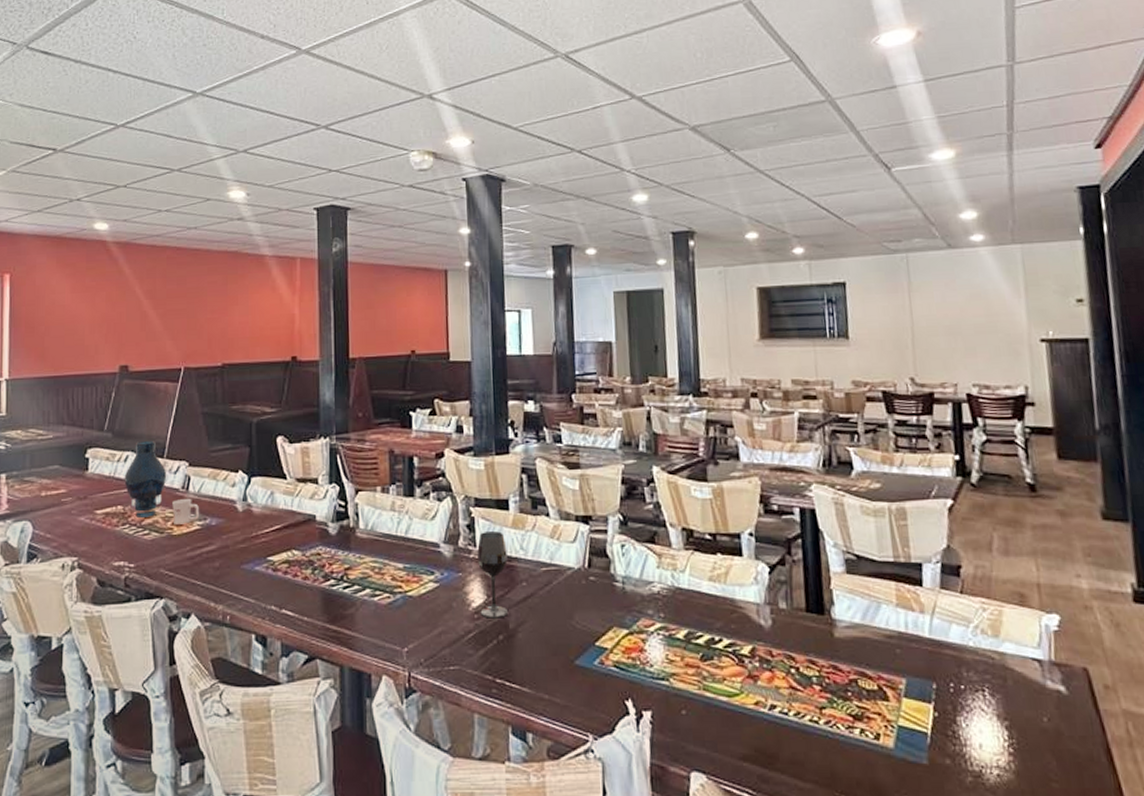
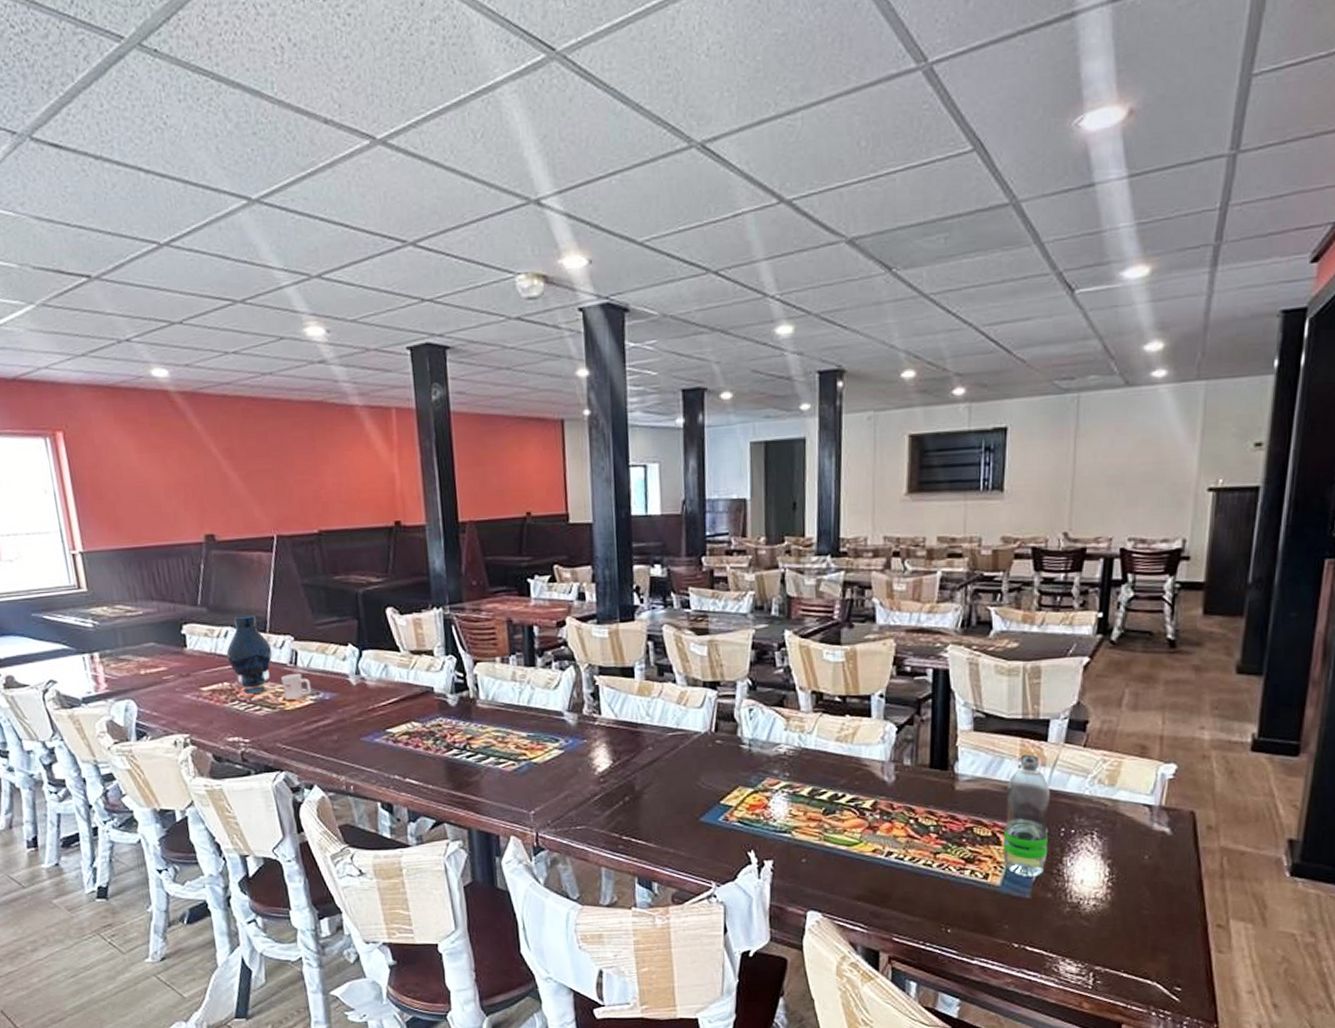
wine glass: present [476,531,509,619] -> none [601,699,635,782]
bottle: none [886,599,940,741] -> present [1003,754,1051,879]

